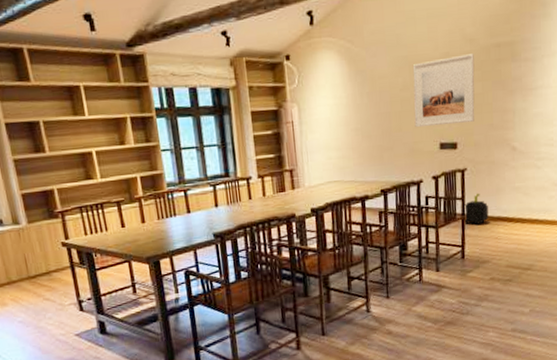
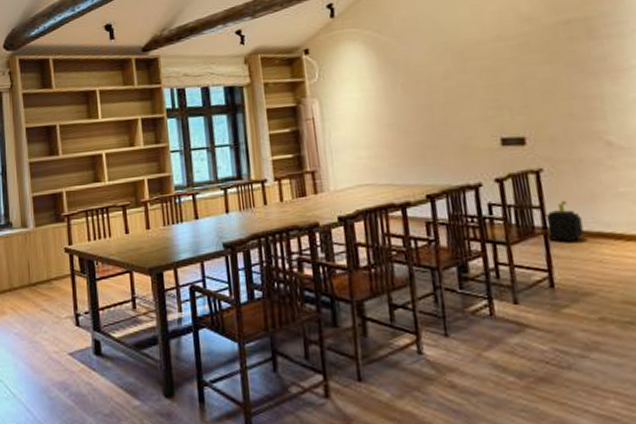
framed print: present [412,54,475,128] -> none [455,34,546,121]

